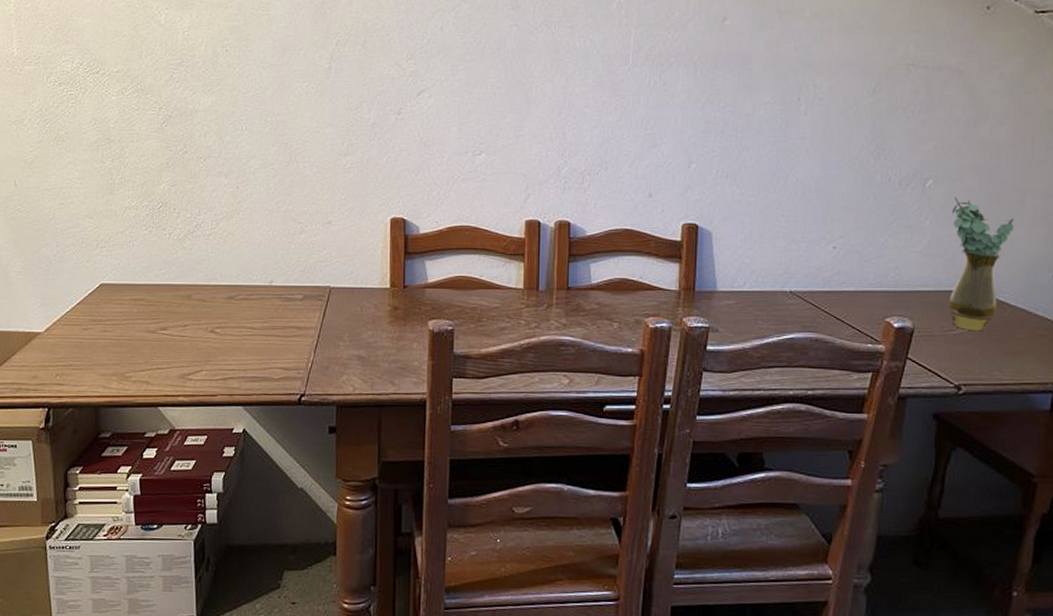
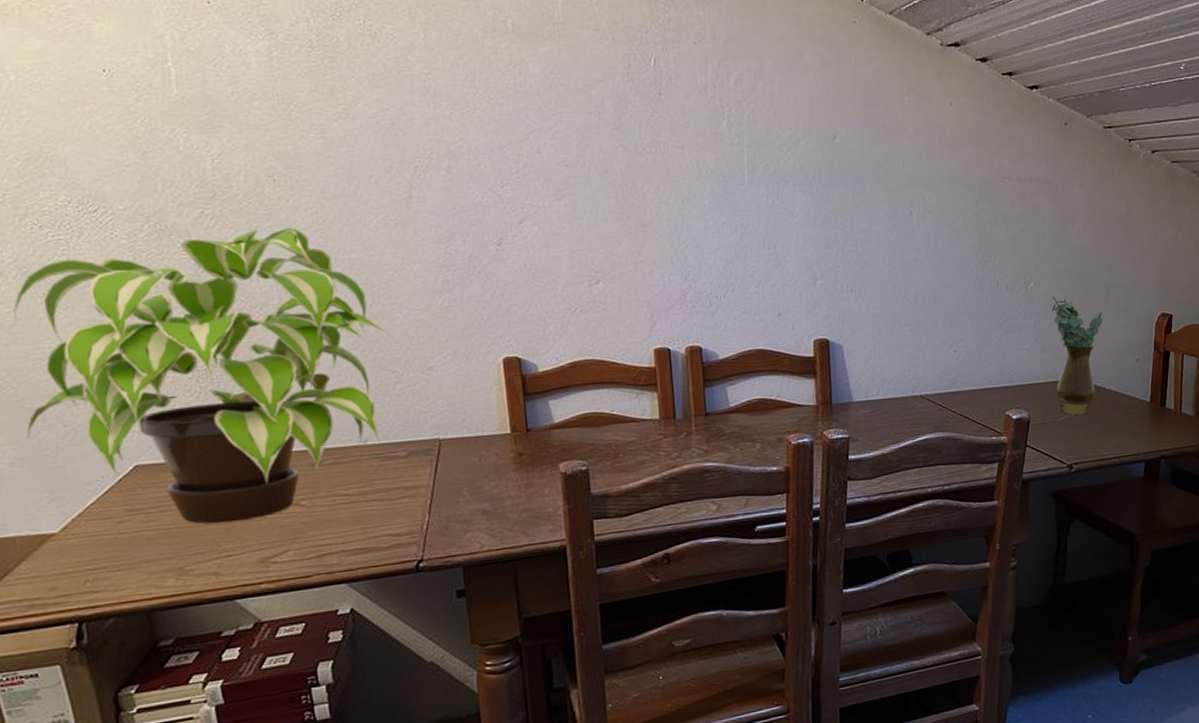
plant: none [32,91,302,341] -> present [13,227,392,524]

